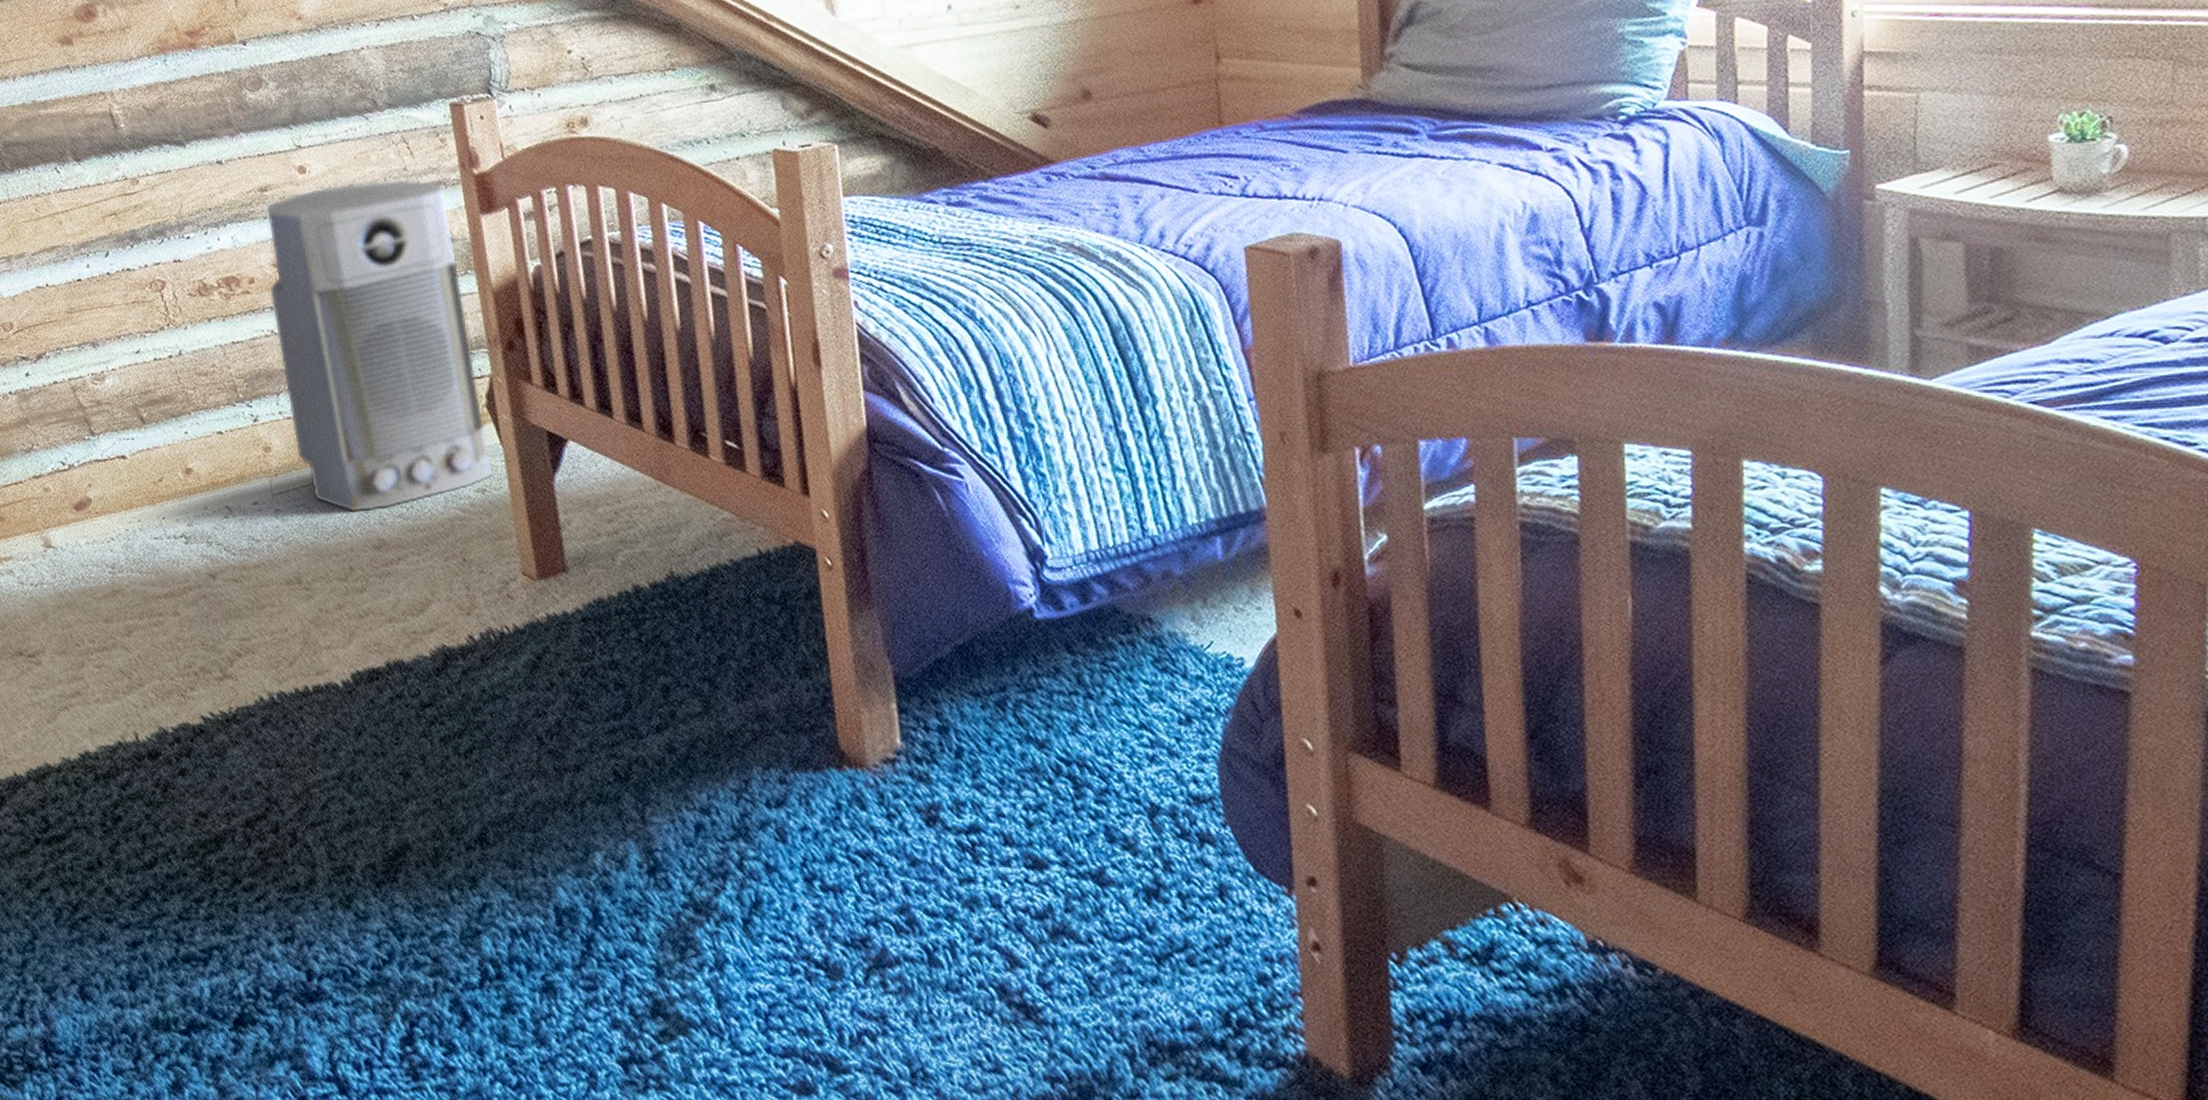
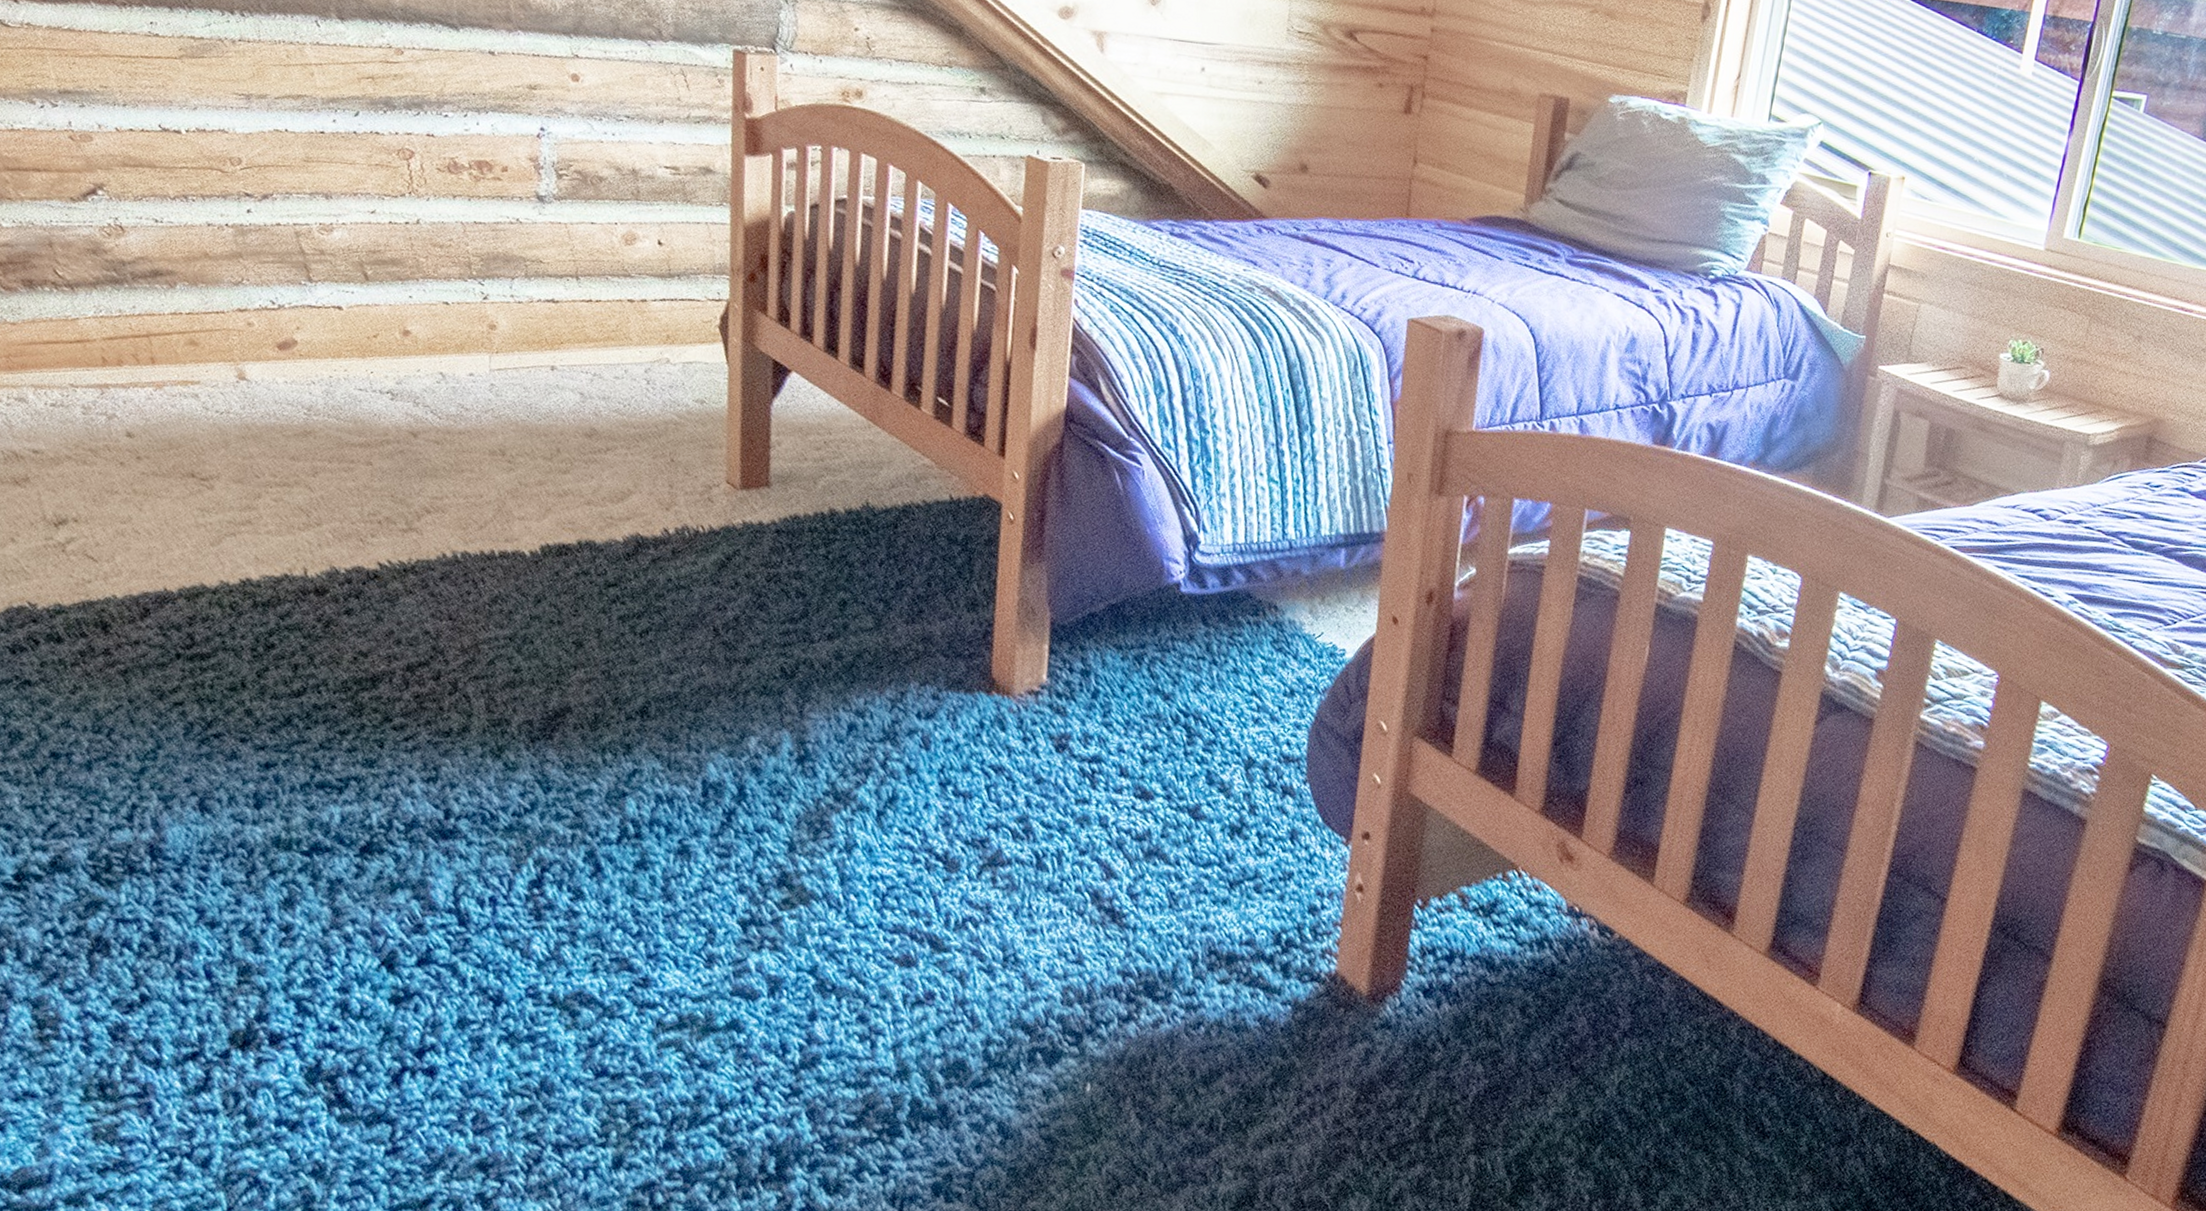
air purifier: present [266,178,493,513] -> none [521,98,716,402]

